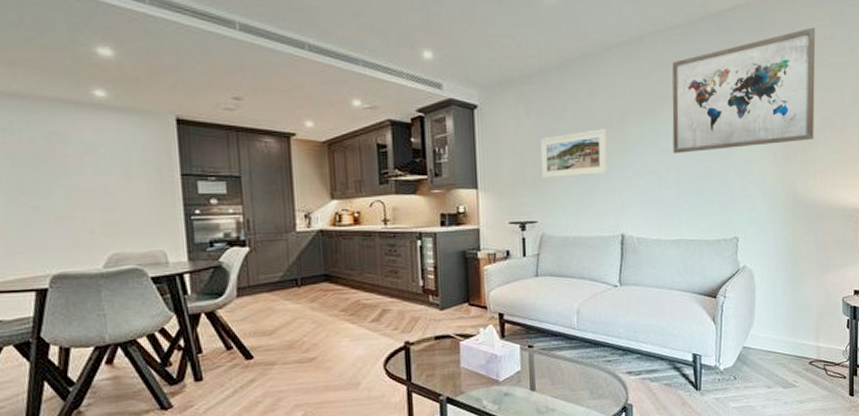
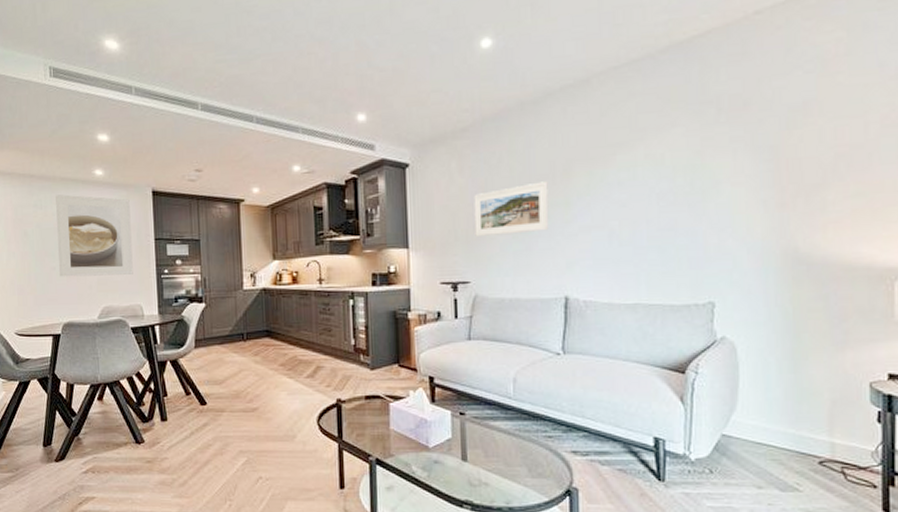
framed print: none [35,118,153,219] -> present [56,194,133,277]
wall art: present [672,27,816,154] -> none [627,43,824,206]

